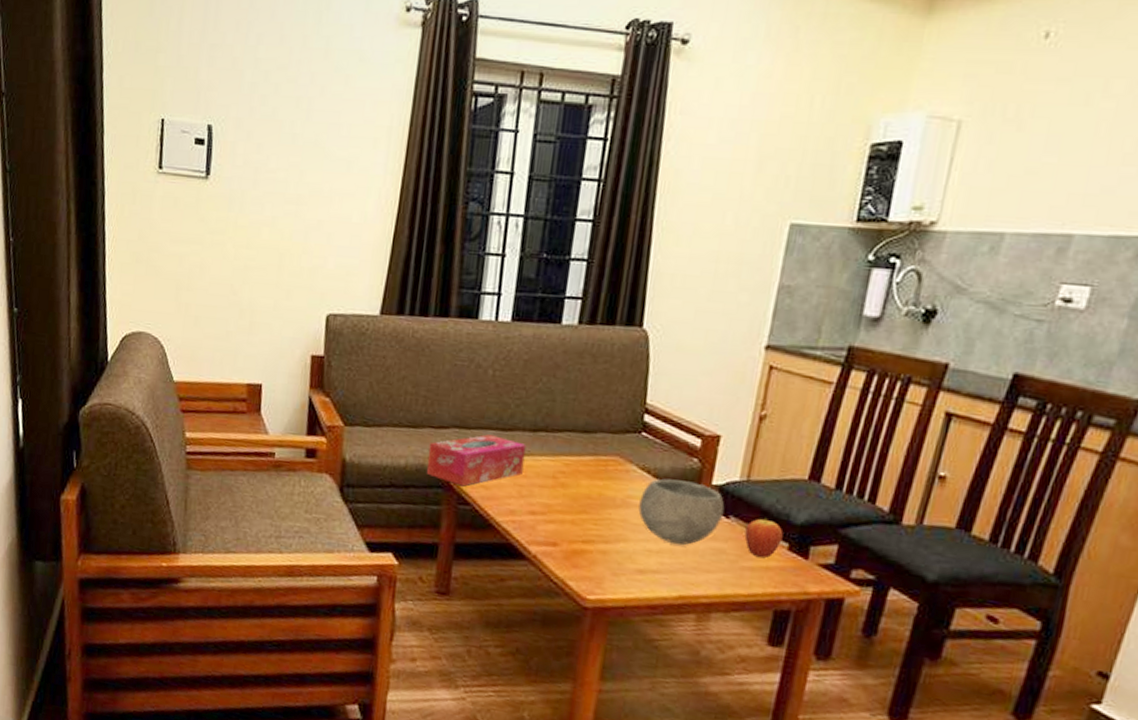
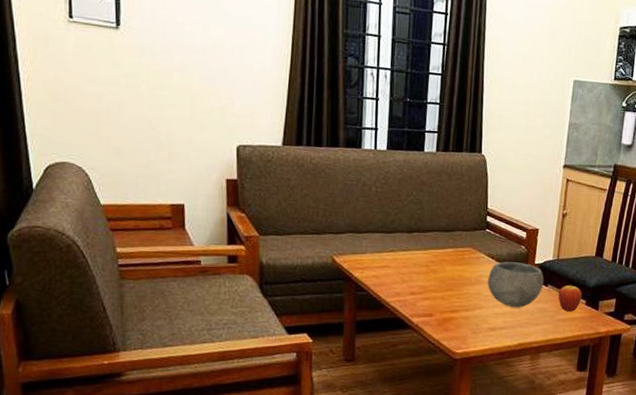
tissue box: present [426,434,526,487] -> none [329,237,405,277]

